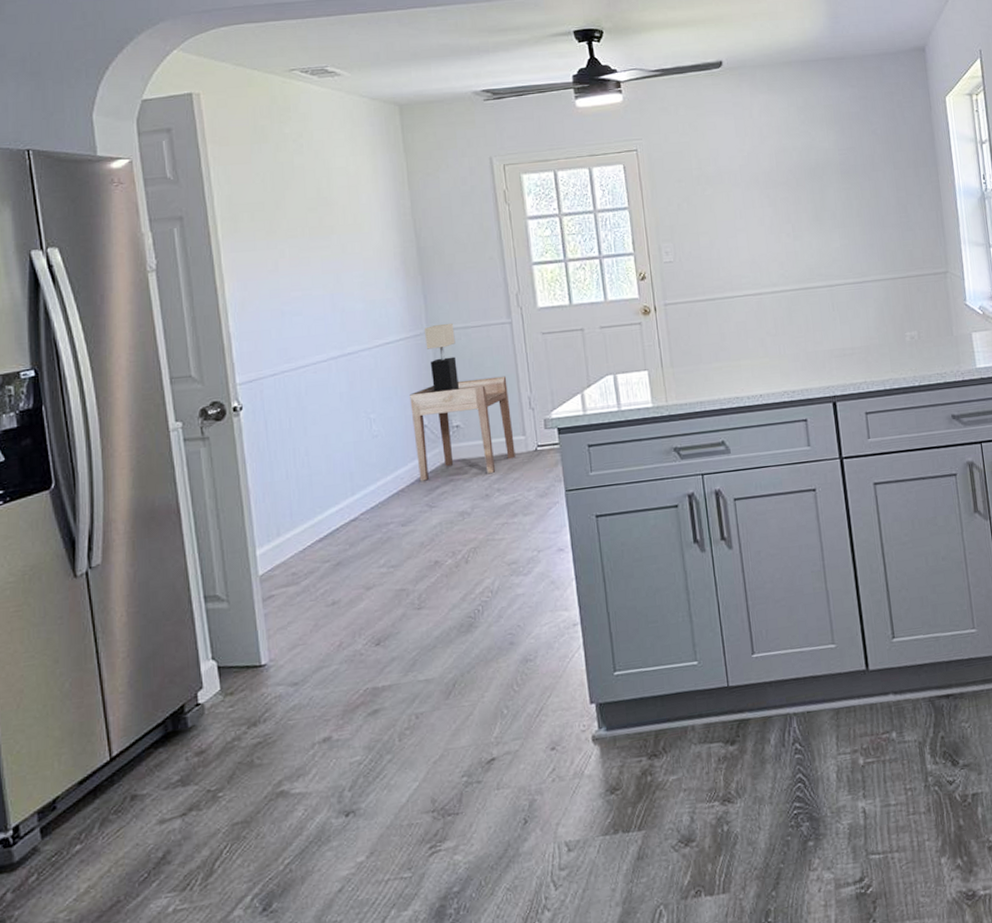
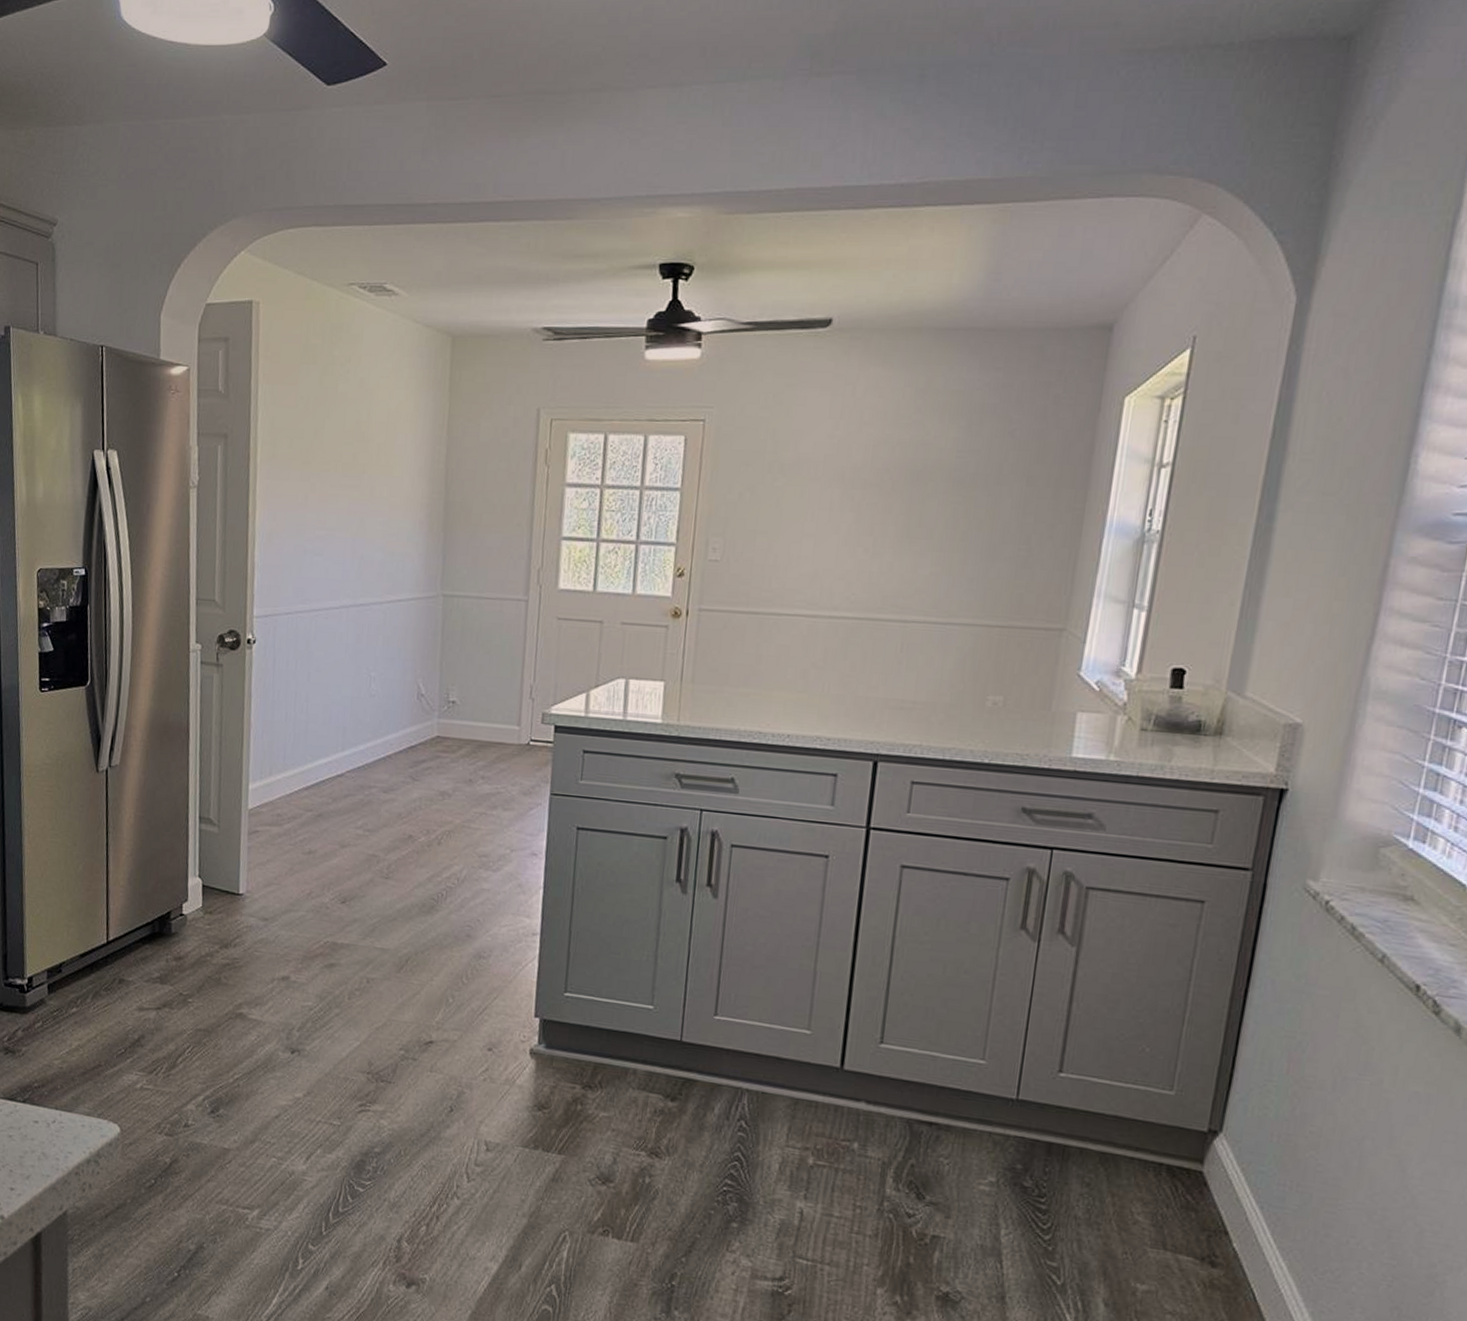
side table: present [410,376,516,481] -> none [408,654,512,758]
table lamp: present [425,323,459,392] -> none [436,589,468,663]

